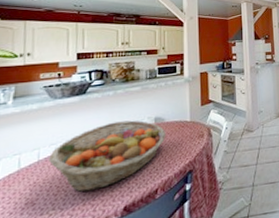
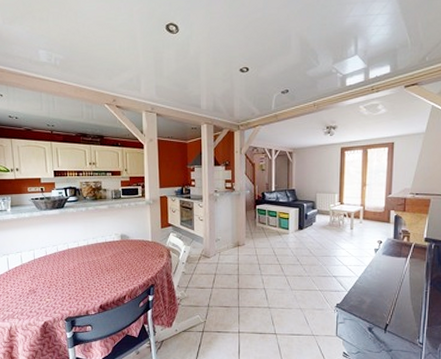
fruit basket: present [49,120,167,192] -> none [41,235,131,288]

